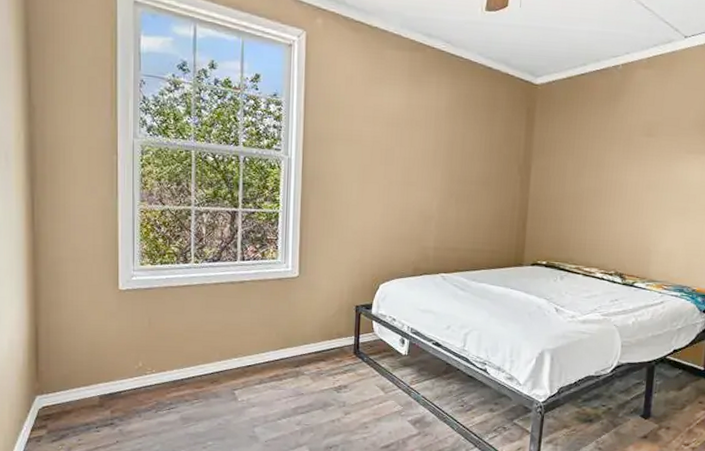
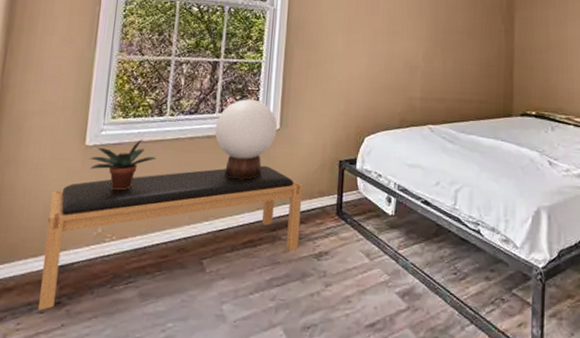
bench: none [94,309,322,430] -> present [38,165,303,311]
potted plant: none [124,284,186,330] -> present [90,138,157,191]
table lamp: none [237,247,297,322] -> present [214,99,278,180]

